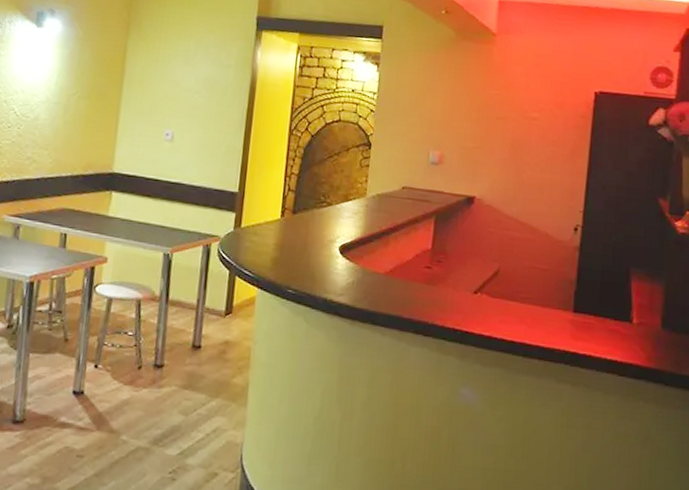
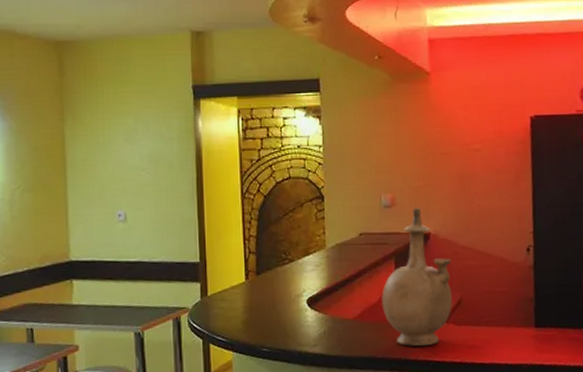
vase: none [415,168,493,314] -> present [382,207,453,347]

